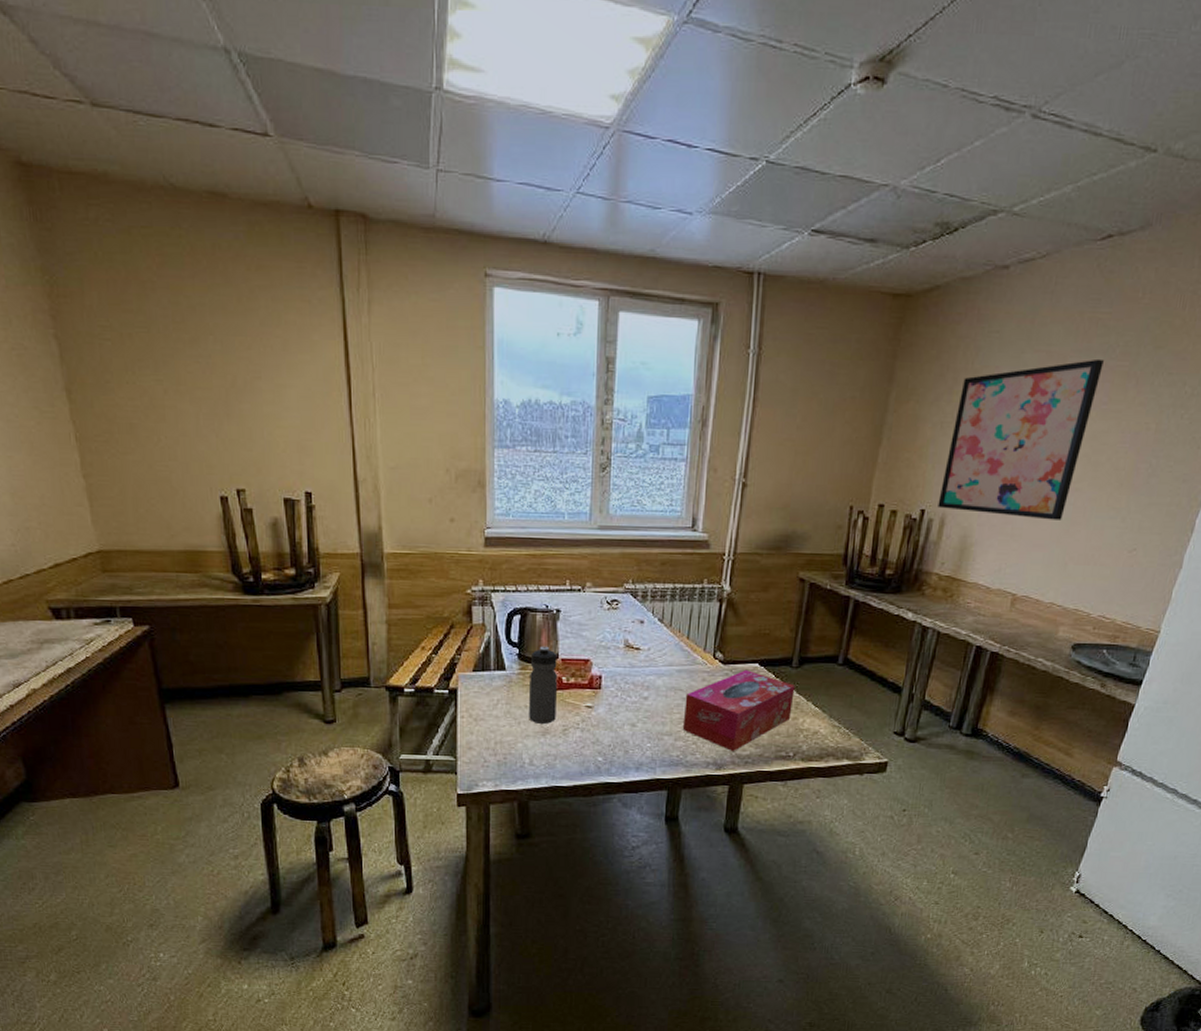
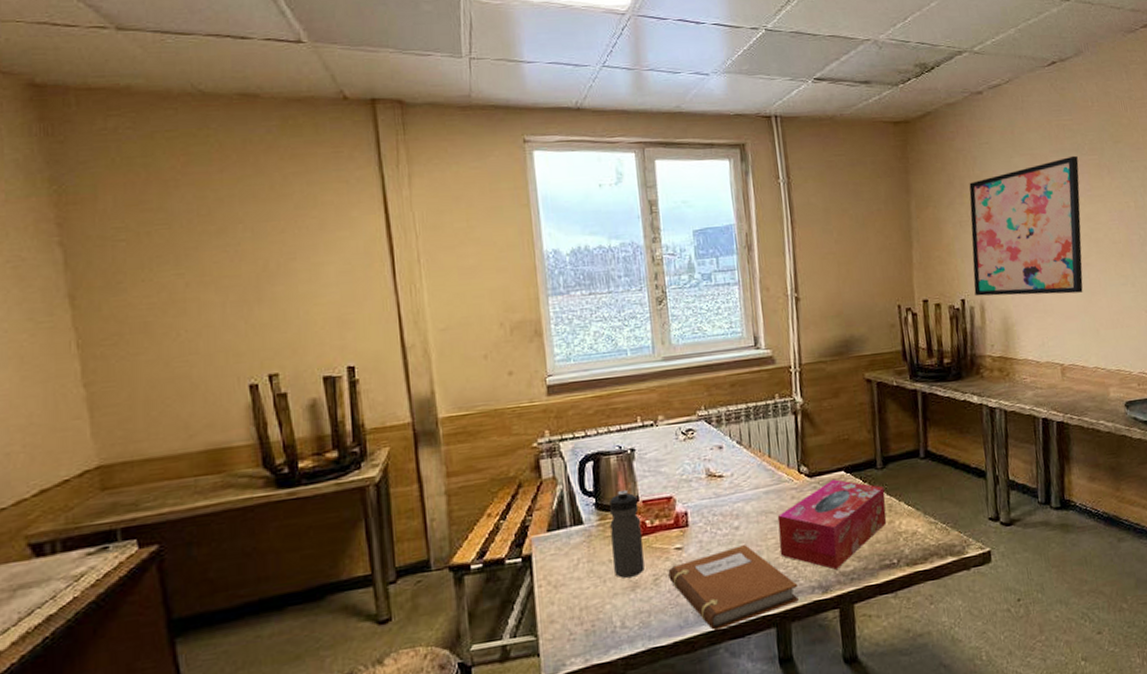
notebook: none [577,714,695,784] -> present [668,545,799,632]

